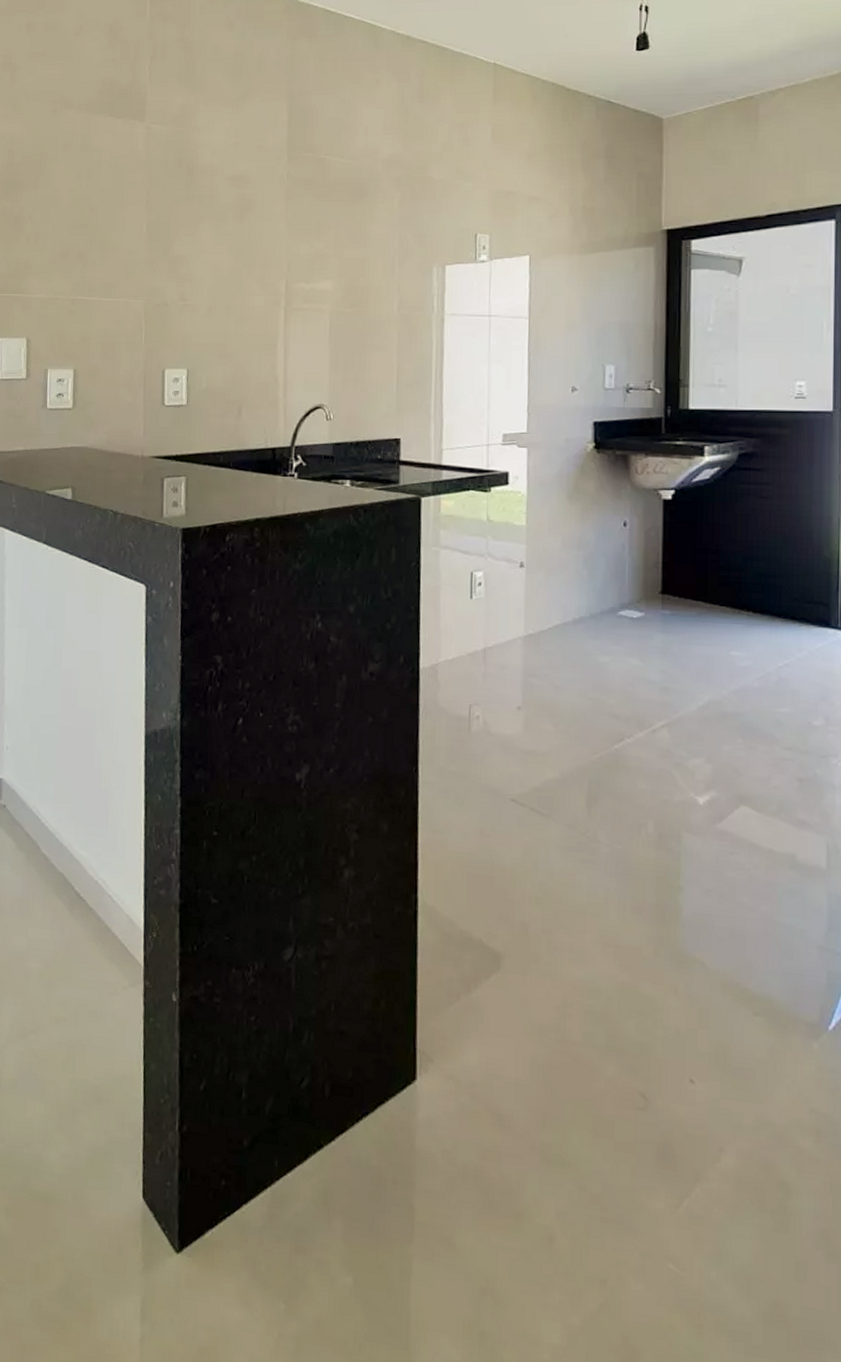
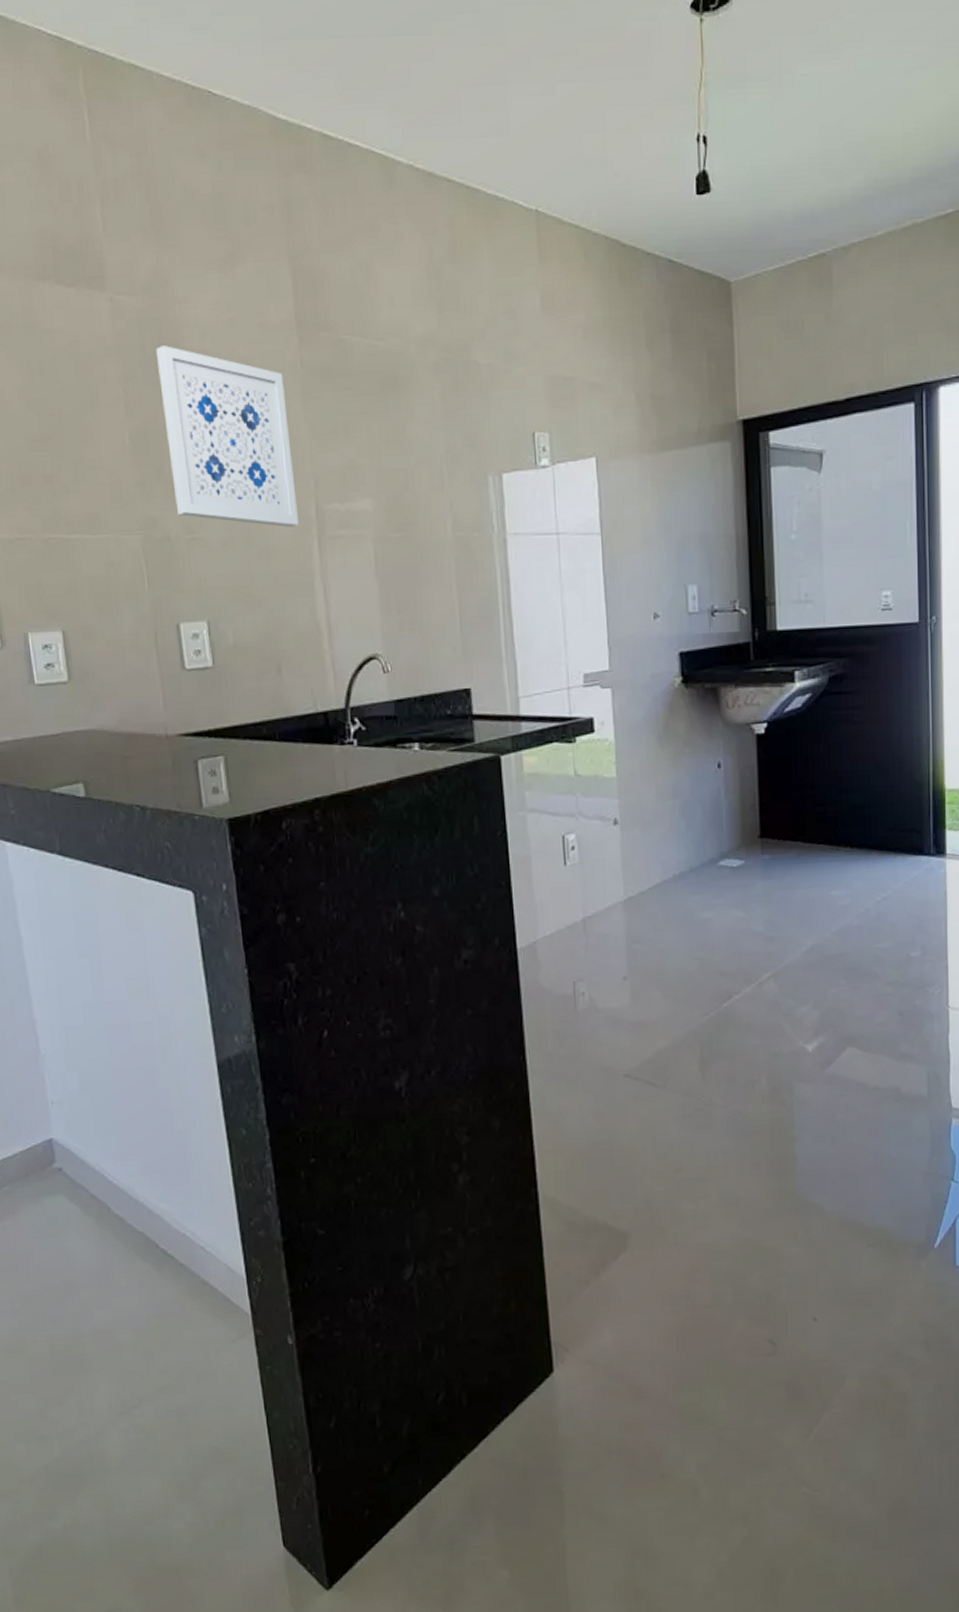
wall art: none [175,161,272,300] -> present [155,345,299,527]

